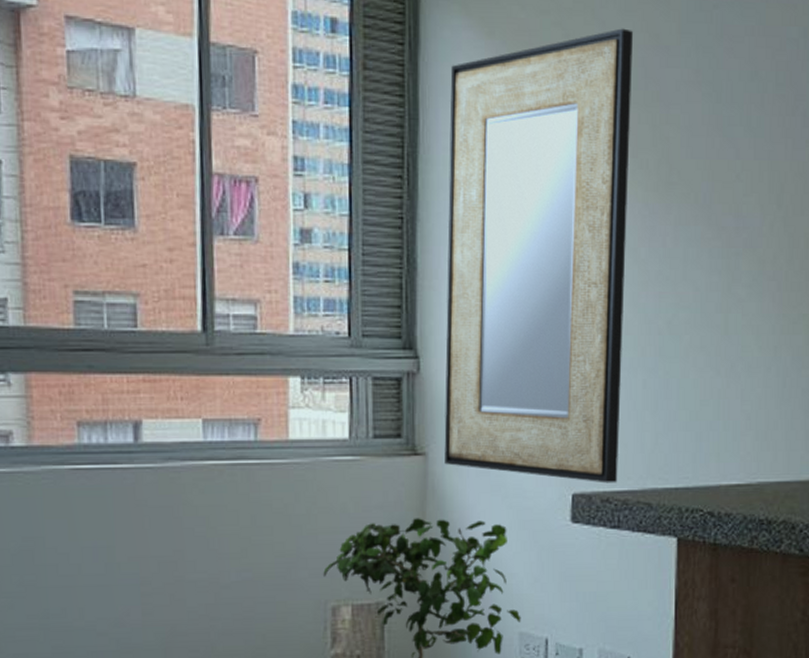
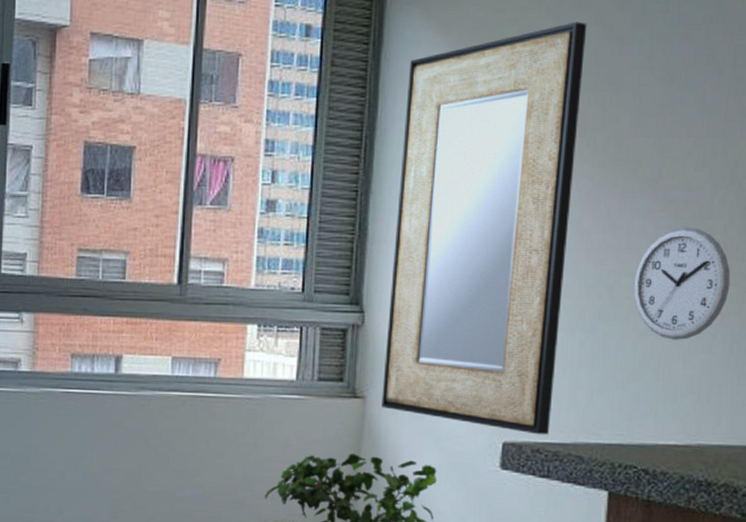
wall clock: none [691,255,781,375] -> present [633,226,731,340]

